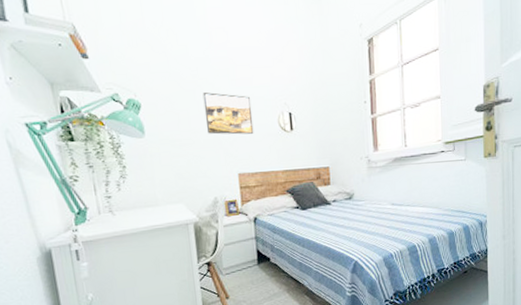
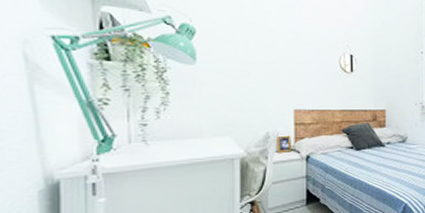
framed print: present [202,92,254,135] -> none [265,26,314,71]

